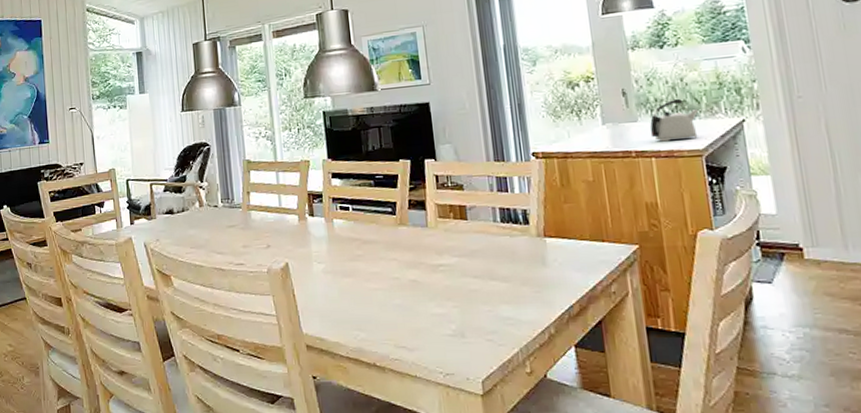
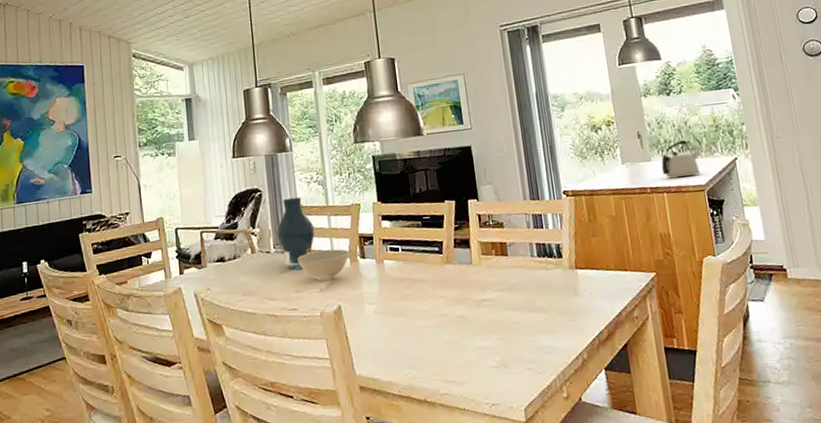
vase: none [224,152,263,225] -> present [277,197,315,270]
bowl: none [245,206,298,239] -> present [297,249,349,282]

